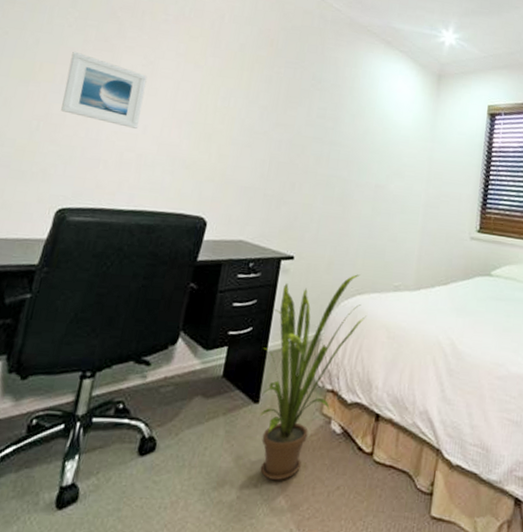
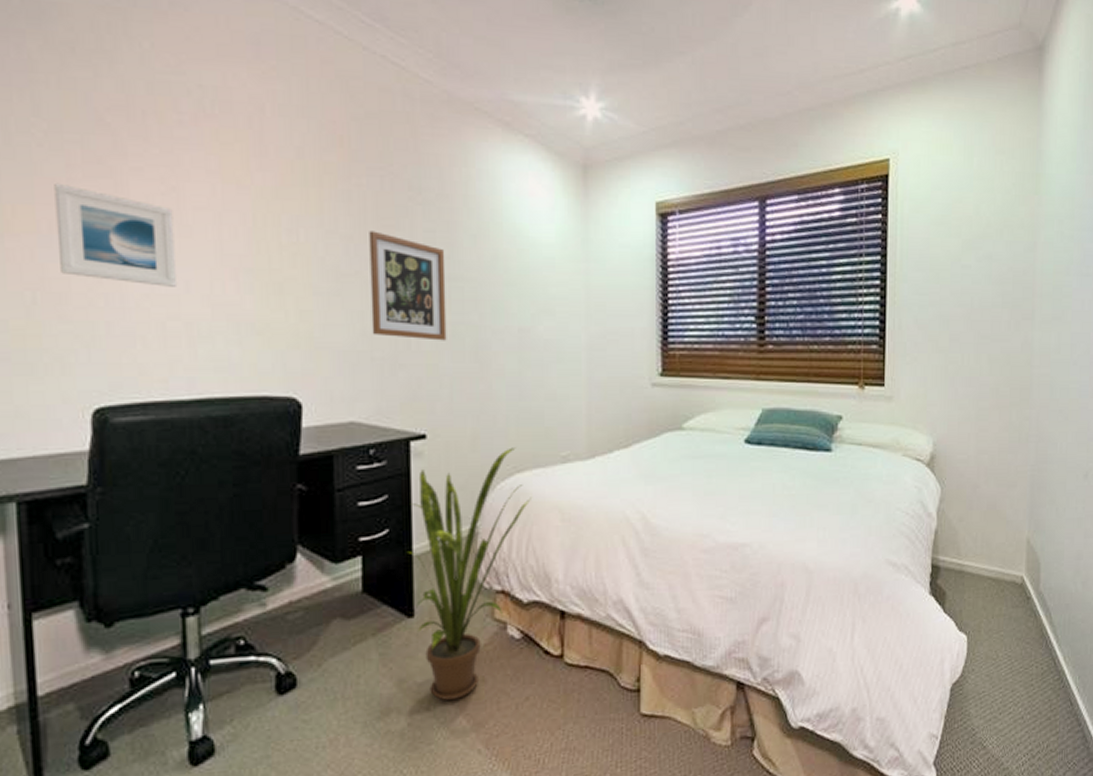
wall art: none [268,104,331,188] -> present [369,231,447,341]

